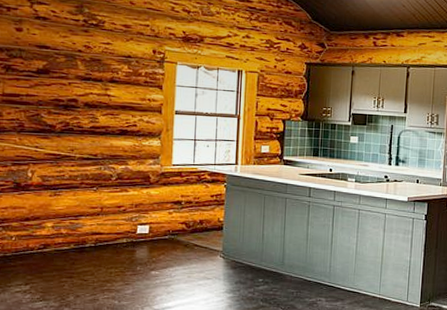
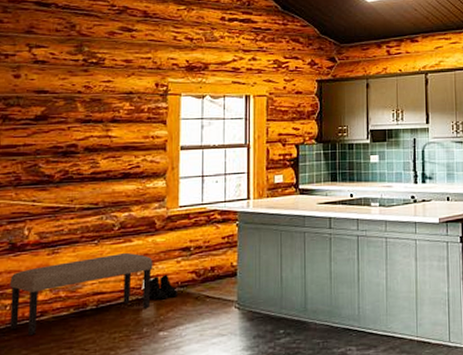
bench: none [15,200,147,264] -> present [10,252,153,336]
boots: none [142,223,169,244] -> present [148,274,177,300]

